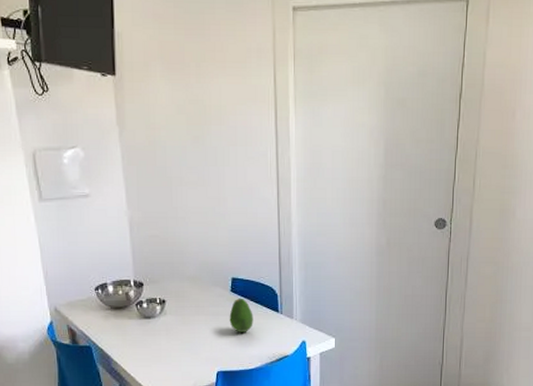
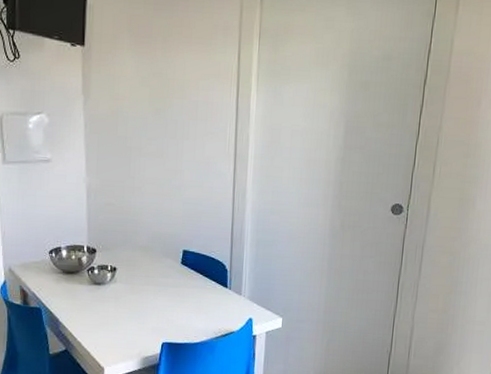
fruit: present [229,298,253,332] -> none [177,270,202,305]

